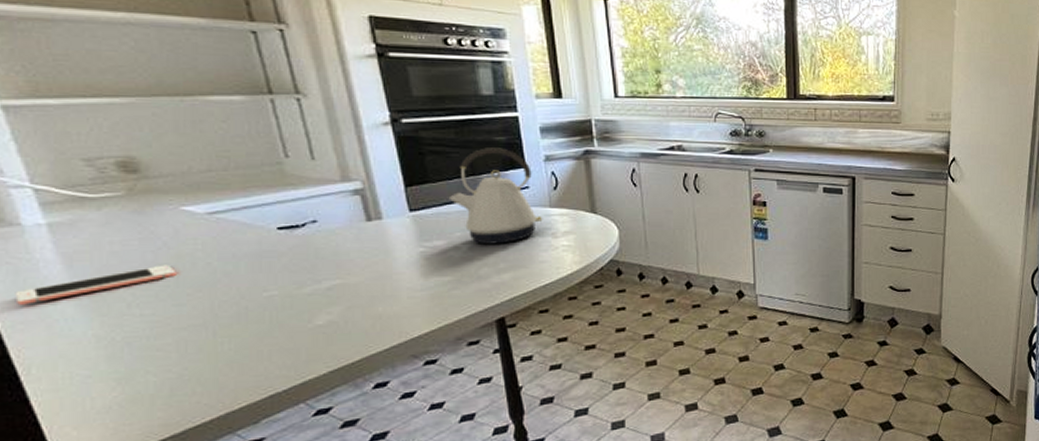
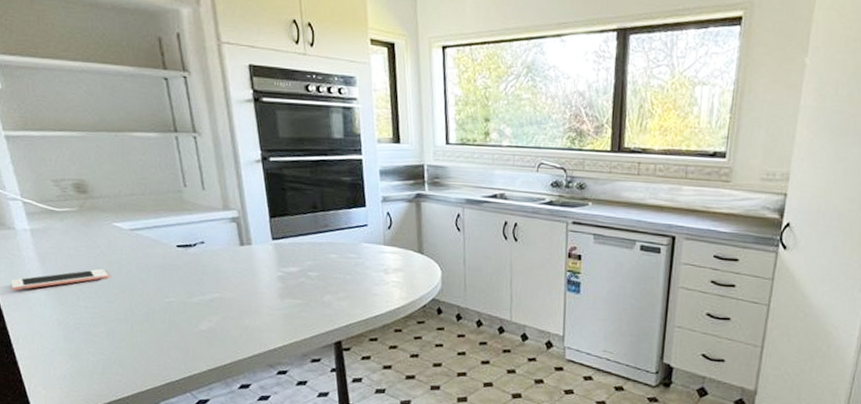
kettle: present [448,148,543,244] -> none [302,187,378,275]

